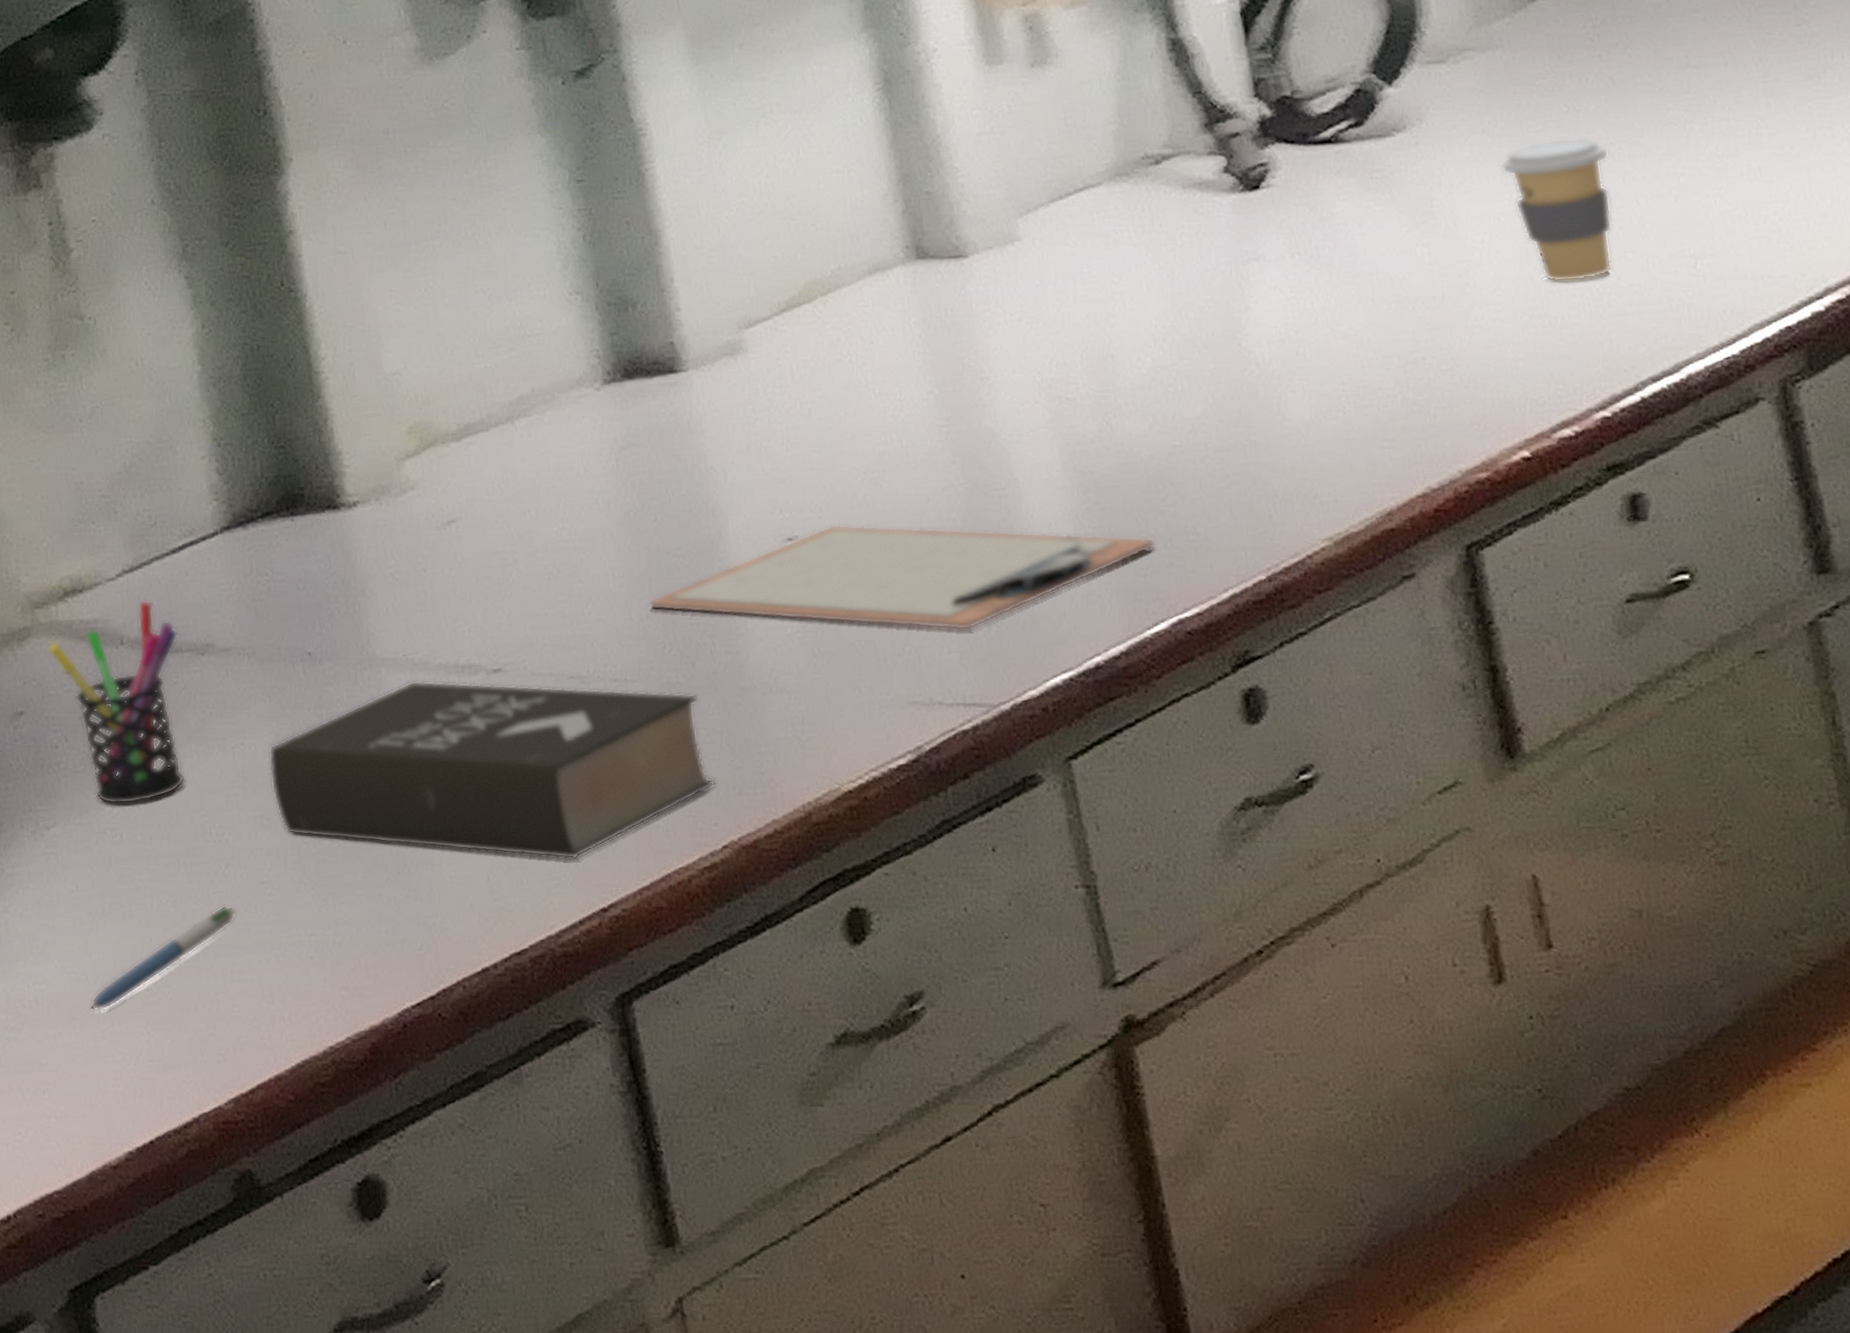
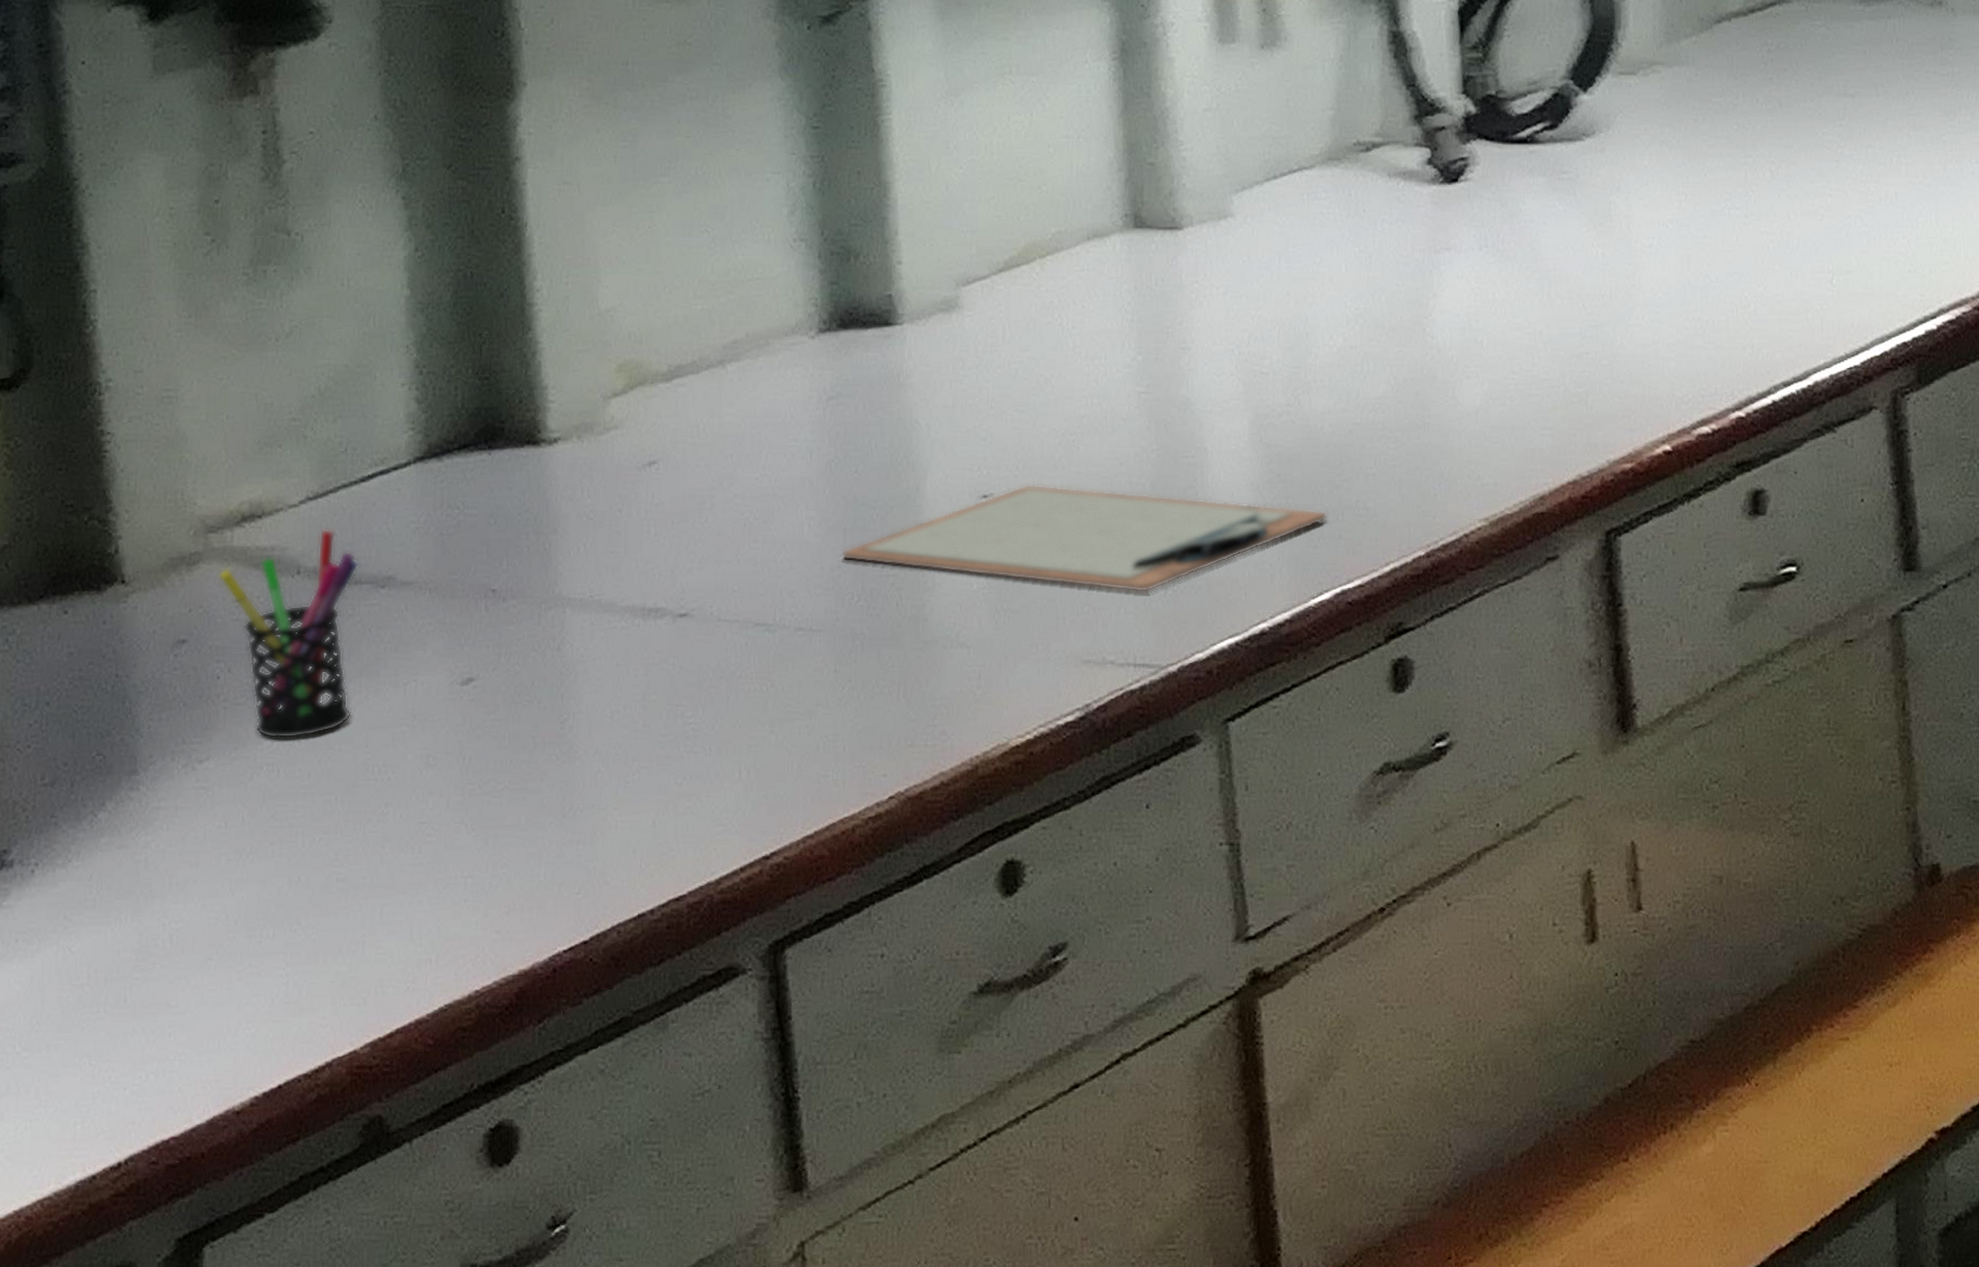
pen: present [89,905,237,1010] -> none [227,845,393,951]
book: present [268,680,716,860] -> none [441,622,889,807]
coffee cup: present [1501,136,1613,283] -> none [1675,154,1769,289]

